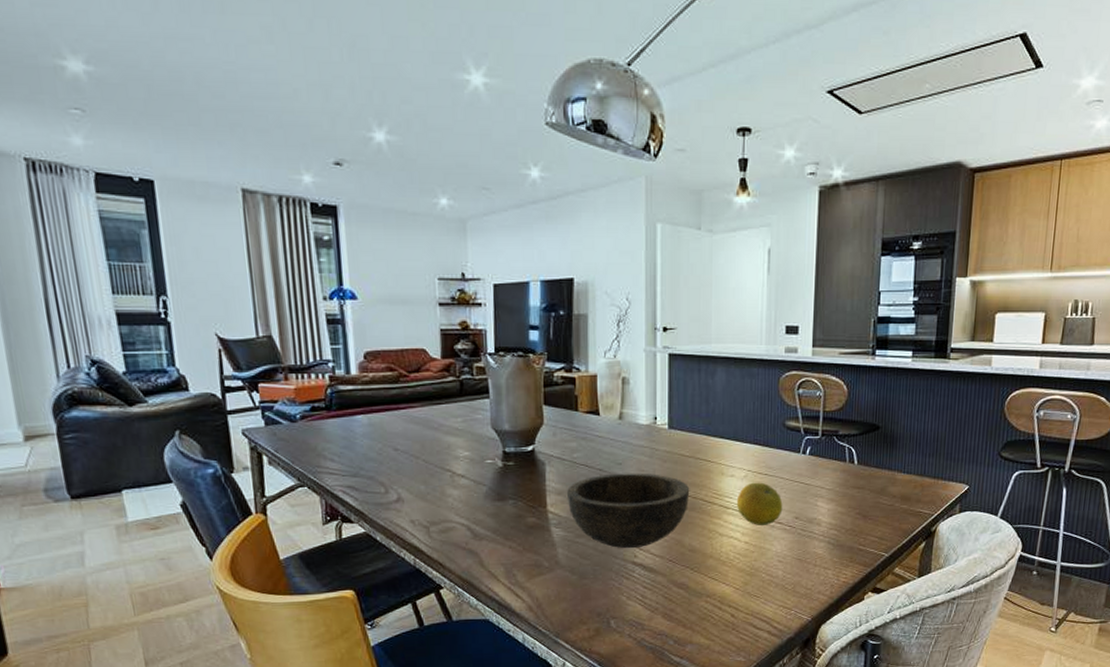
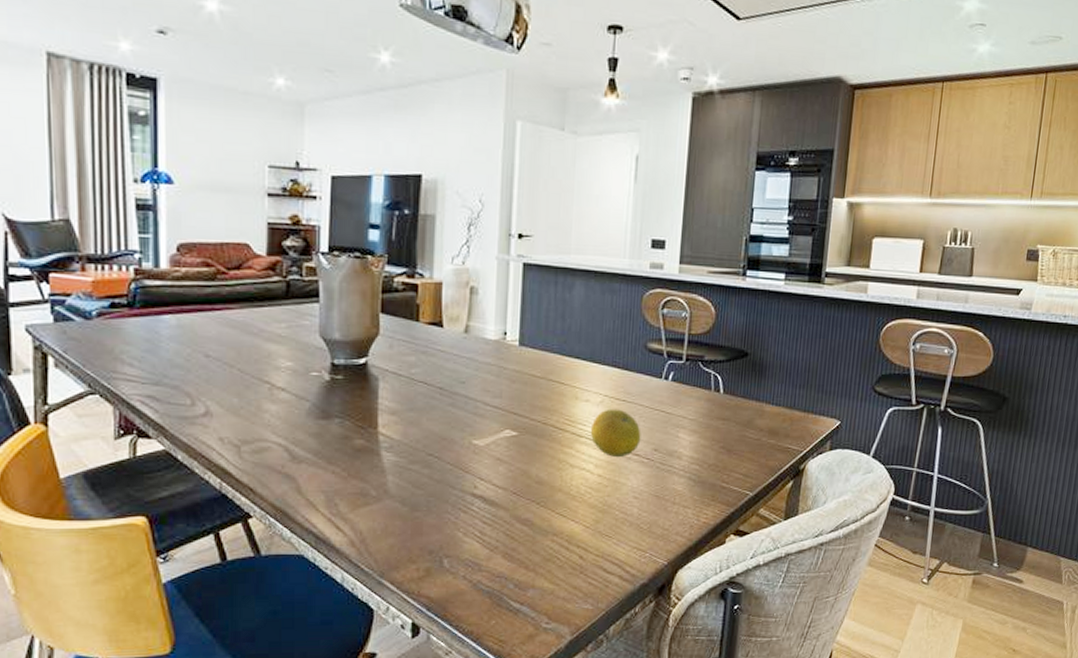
bowl: present [567,473,690,549] -> none [402,393,540,479]

